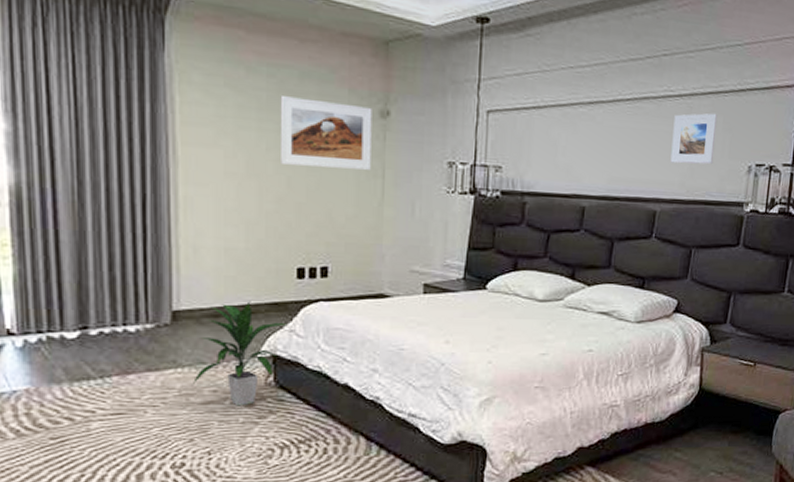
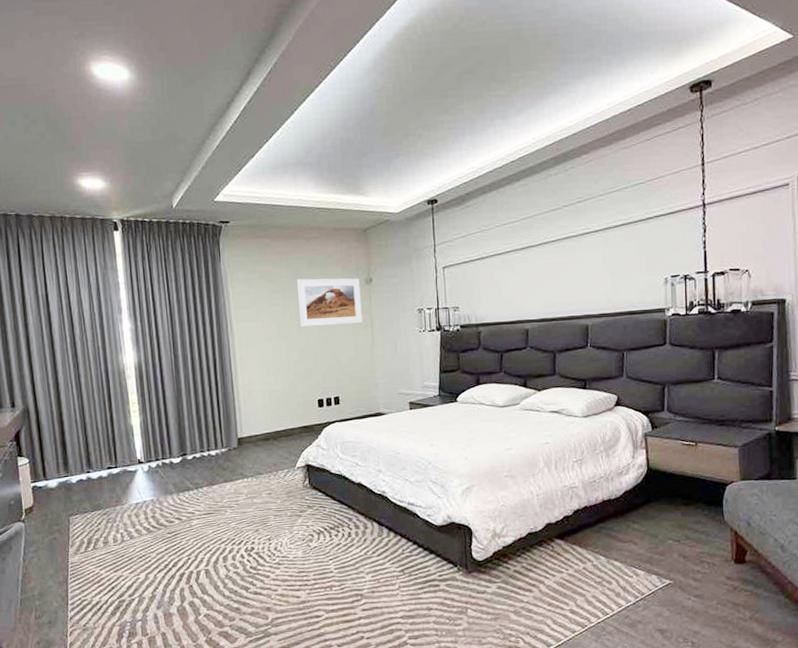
indoor plant: present [191,301,288,406] -> none [254,427,315,504]
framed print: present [670,113,718,165] -> none [593,240,633,285]

